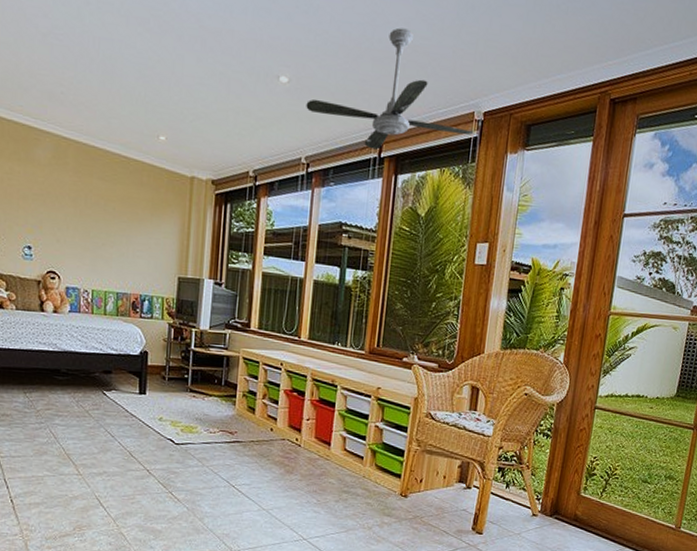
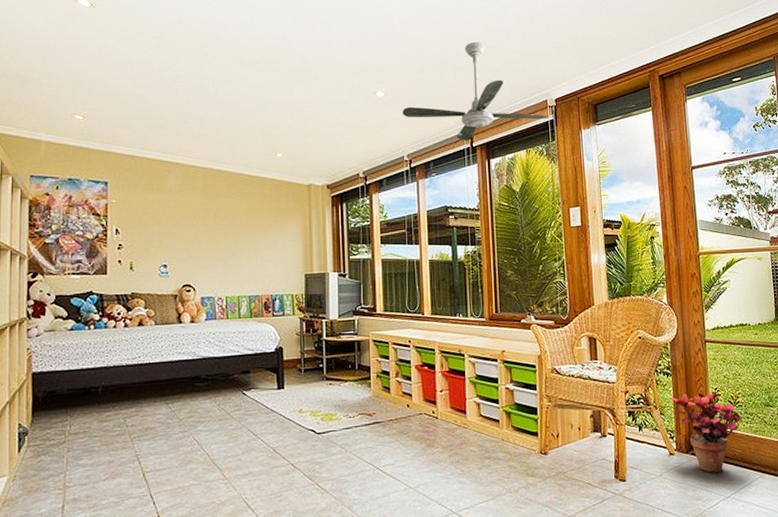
potted plant: none [545,458,621,539] -> present [671,392,747,473]

